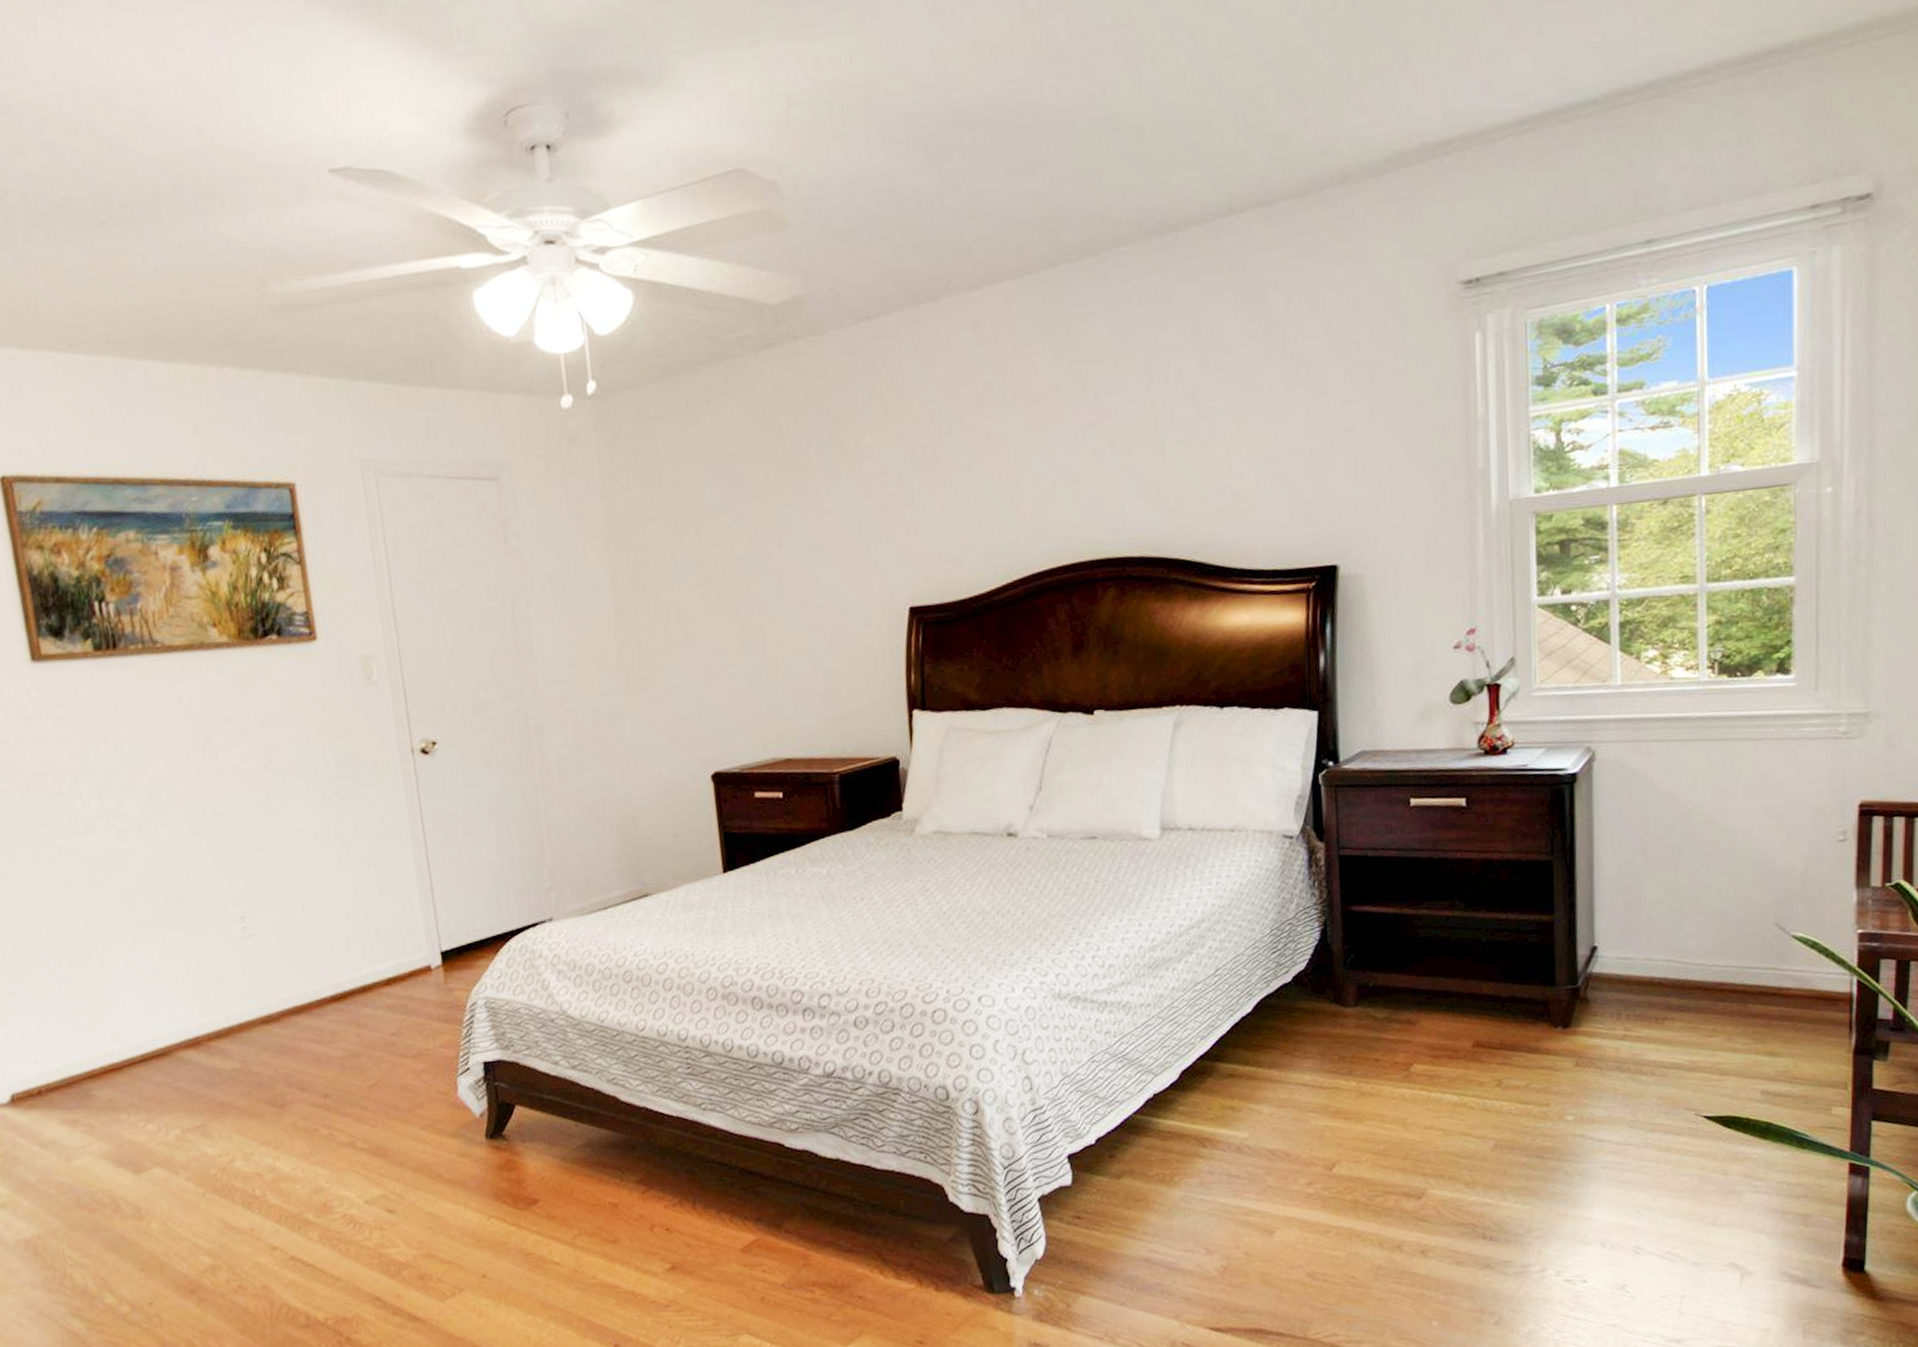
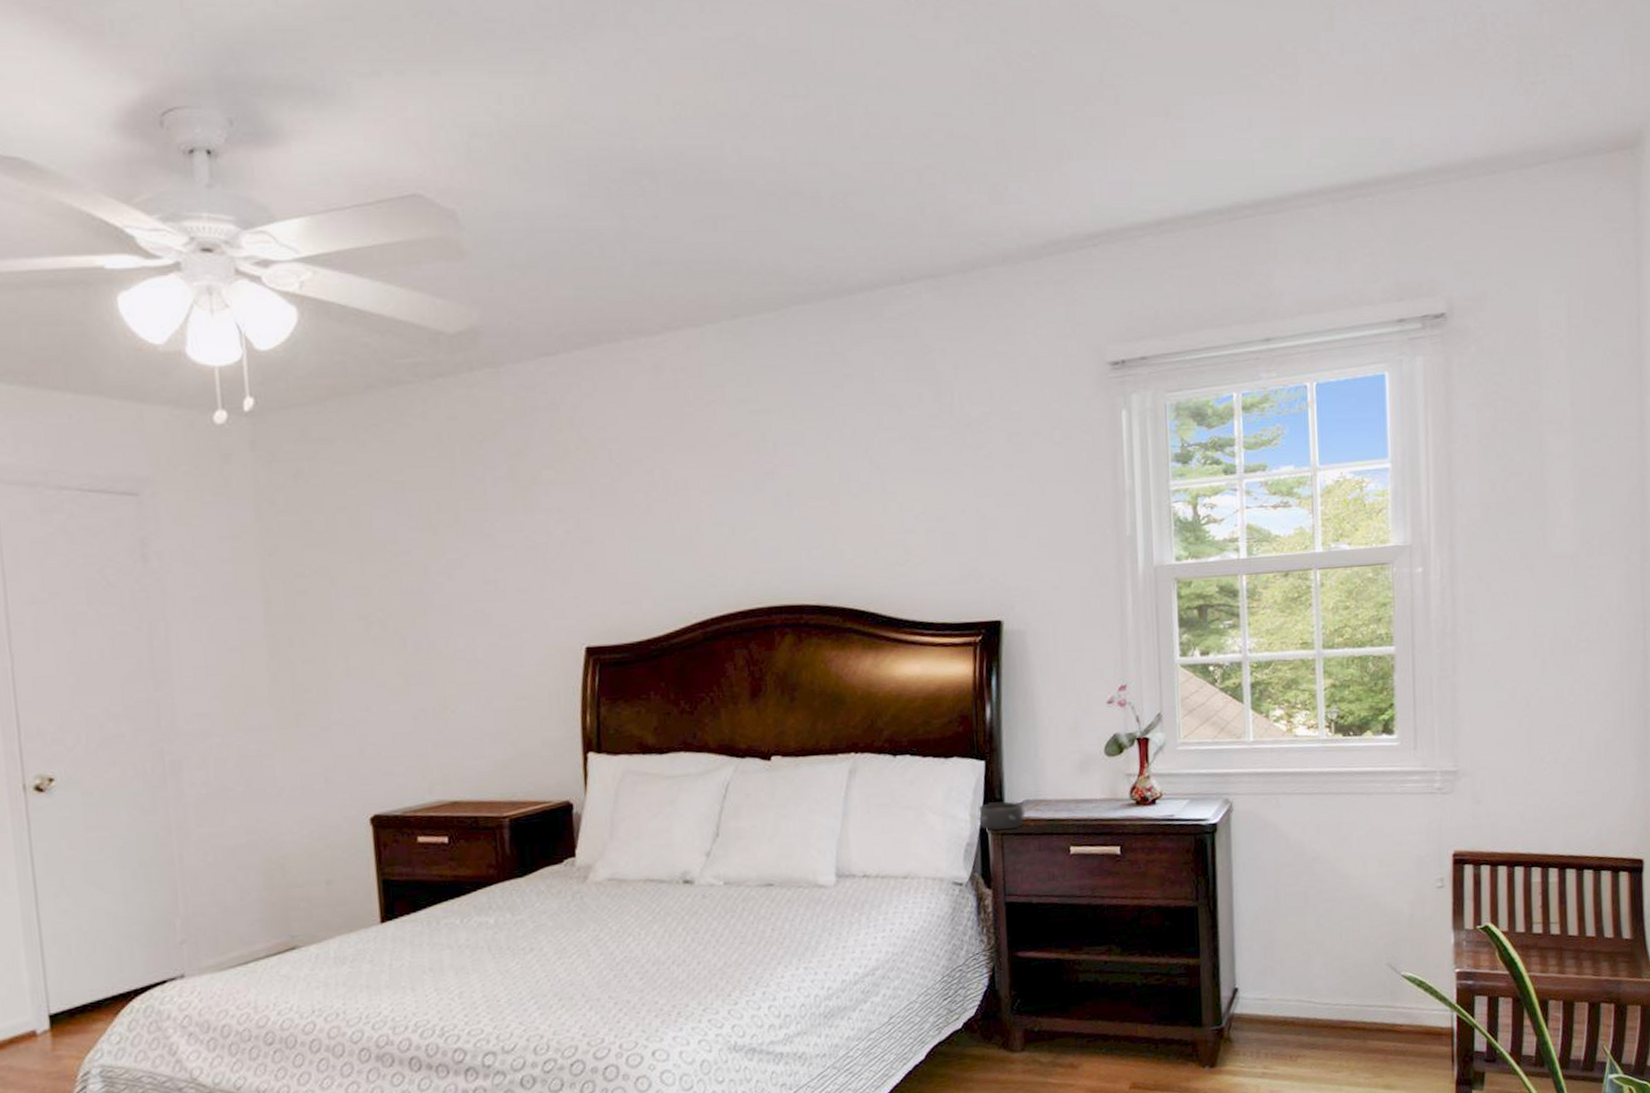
alarm clock: none [1310,752,1361,782] -> present [978,801,1025,831]

